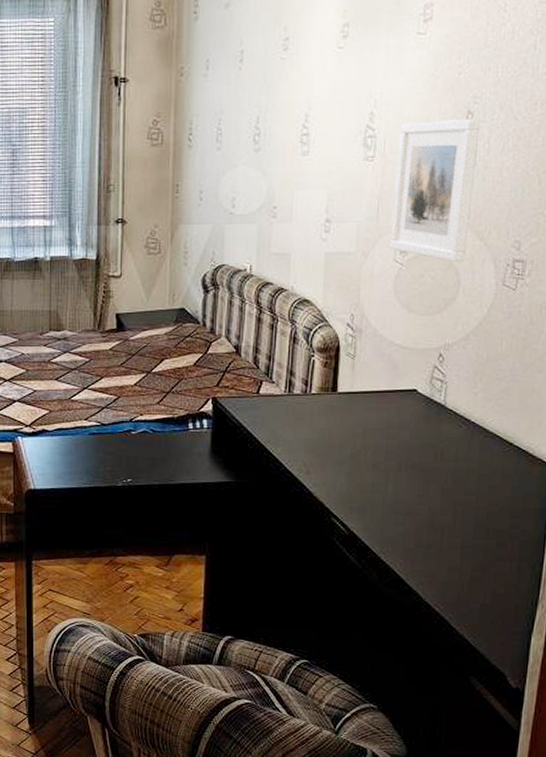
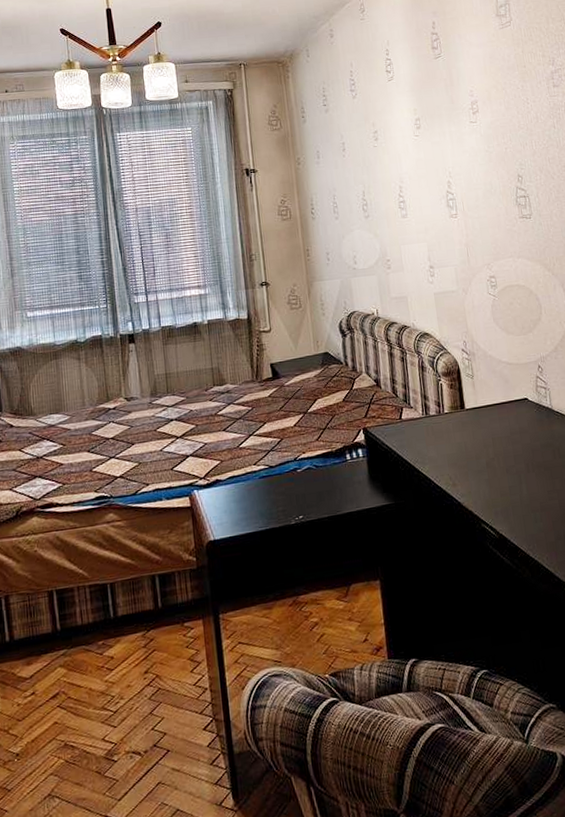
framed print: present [390,119,481,263] -> none [472,180,541,290]

